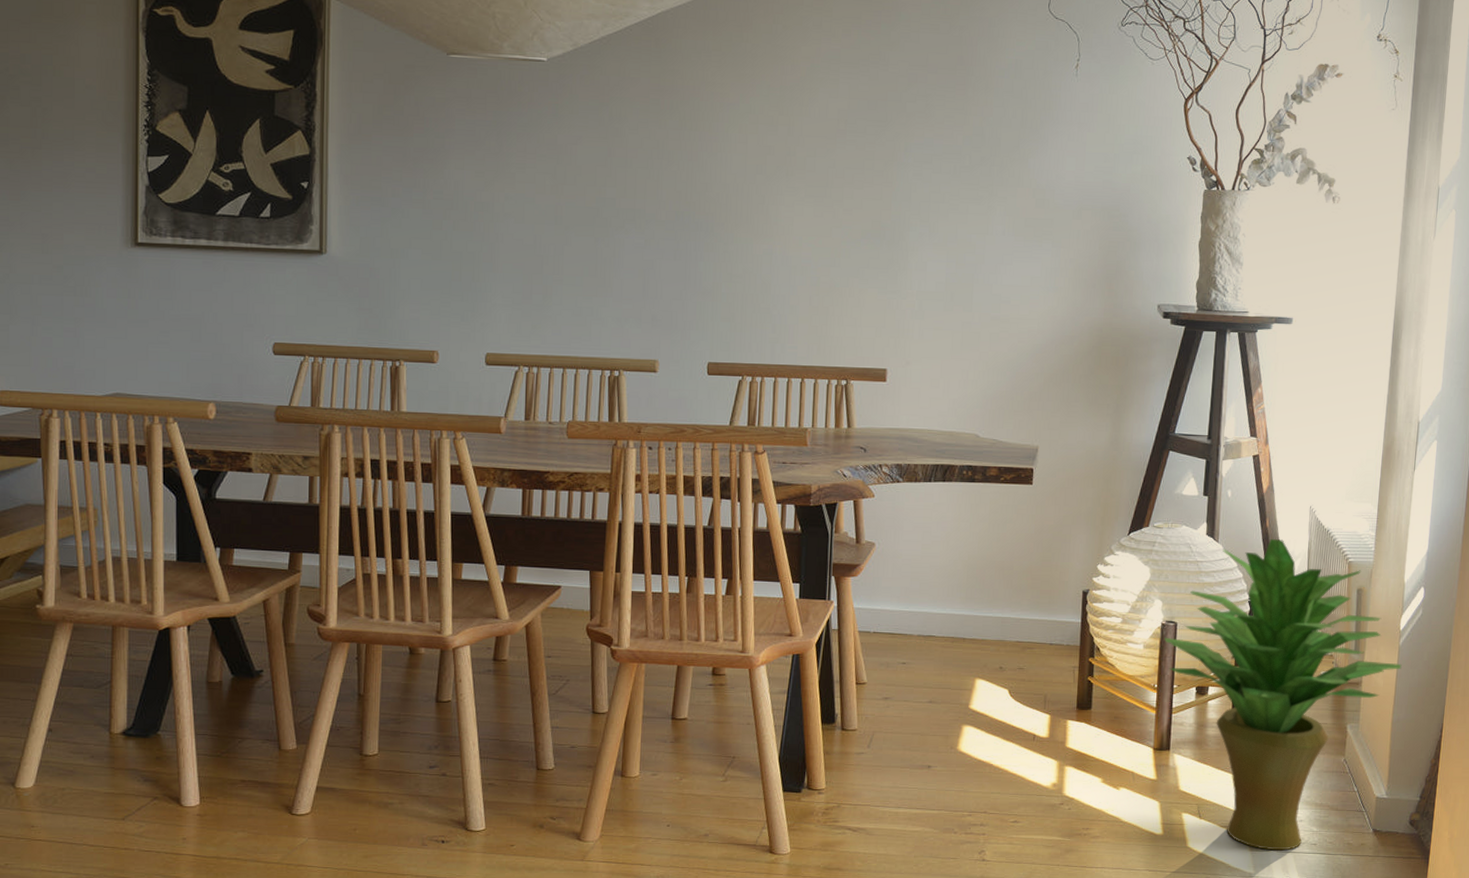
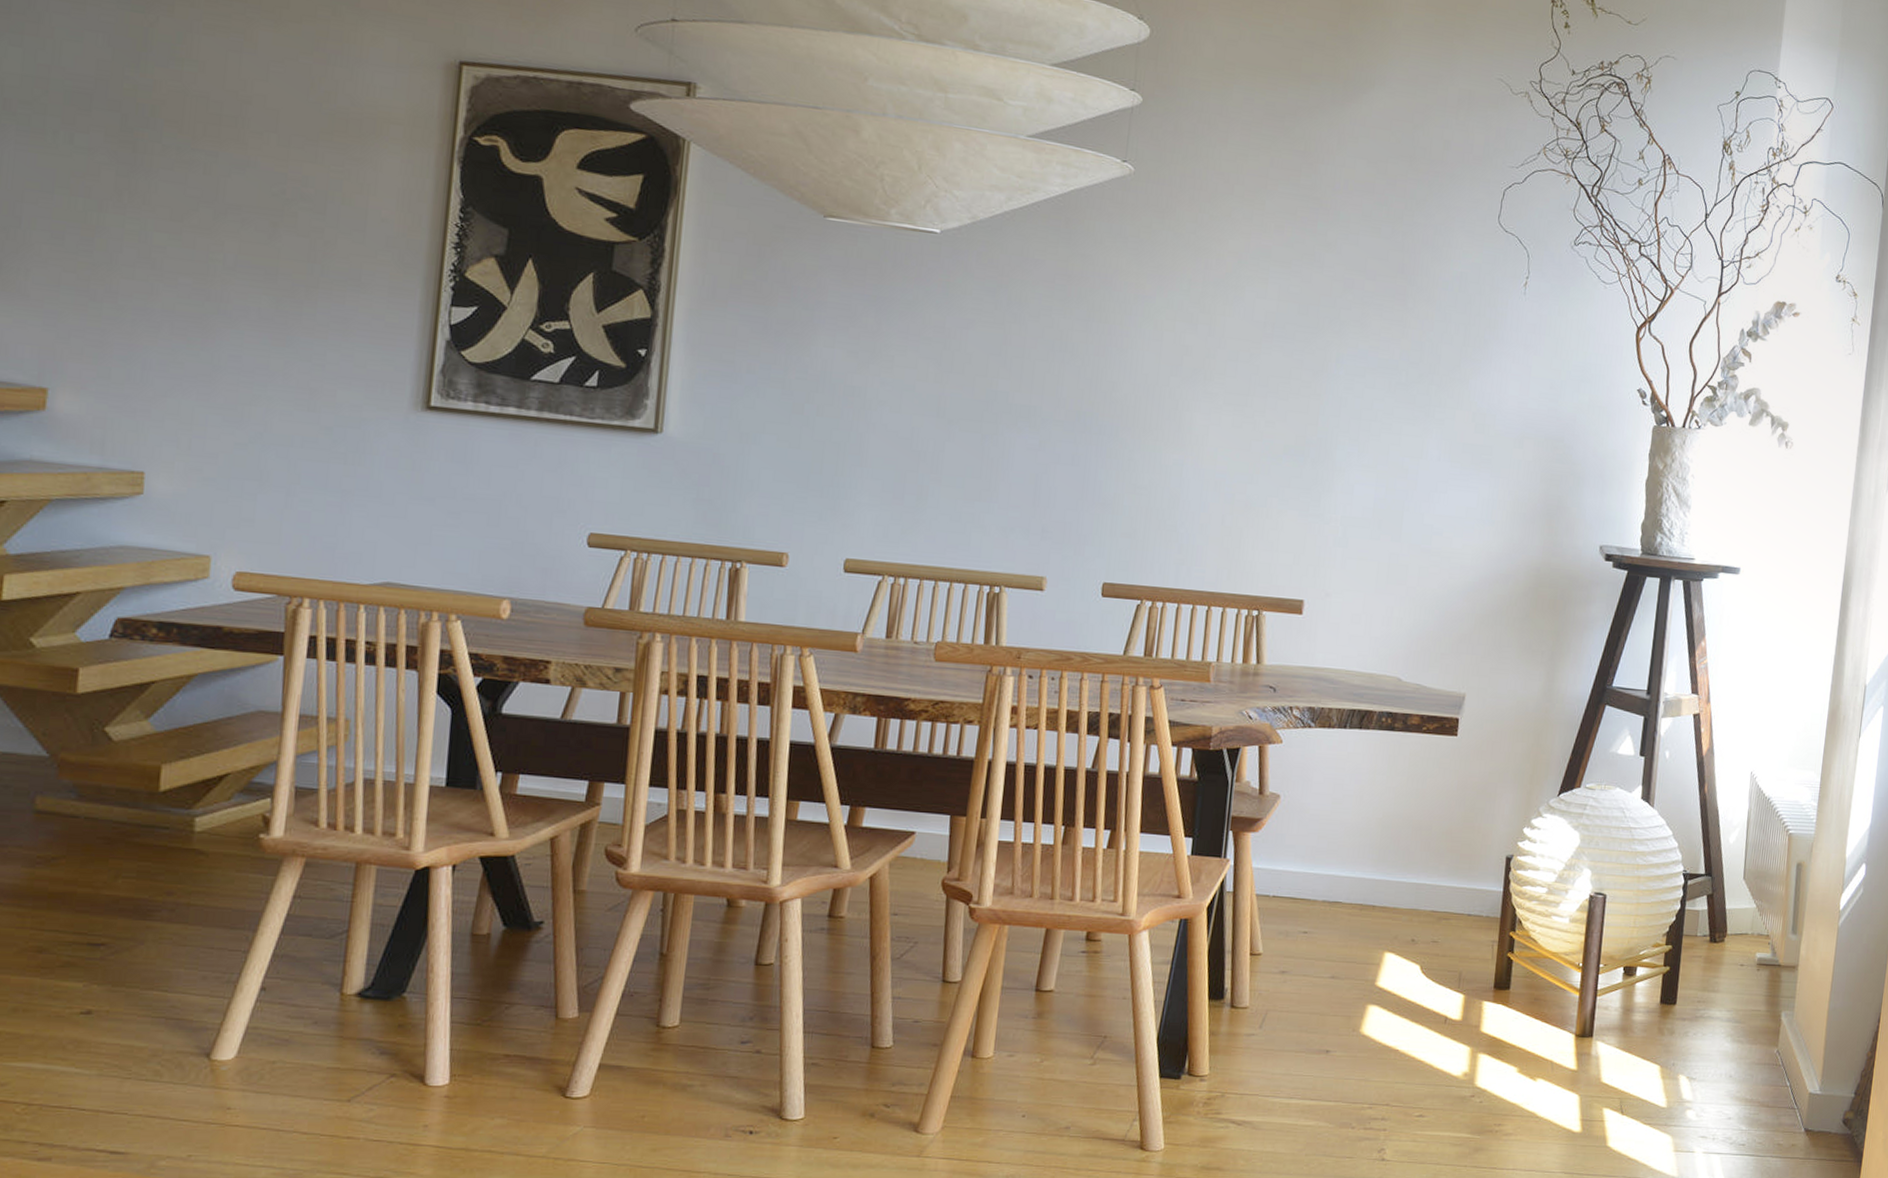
potted plant: present [1164,538,1402,851] -> none [1592,805,1840,1152]

